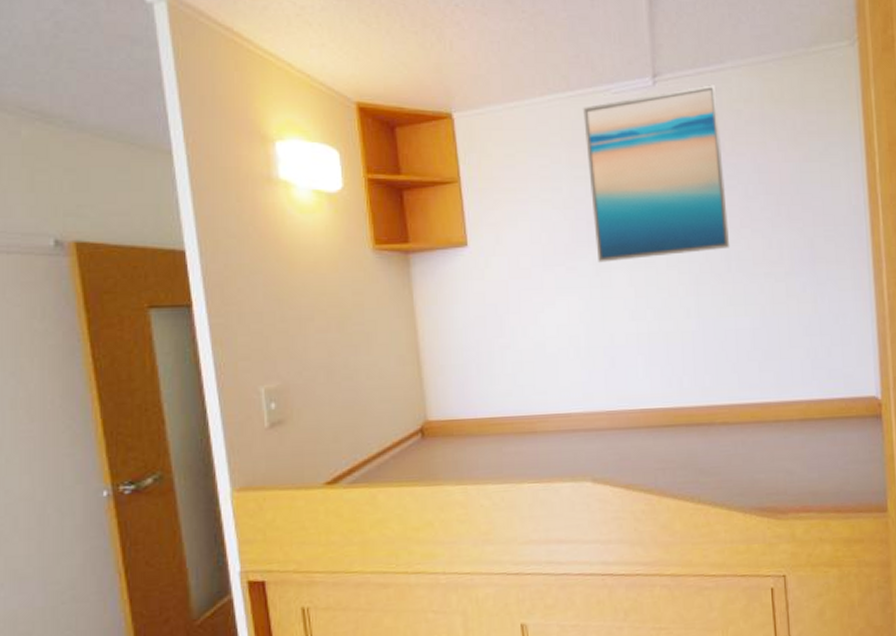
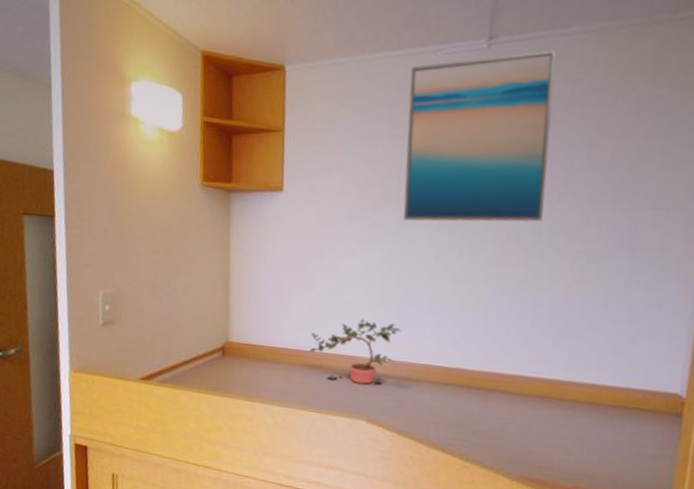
potted plant: none [519,372,613,444] -> present [308,319,401,384]

